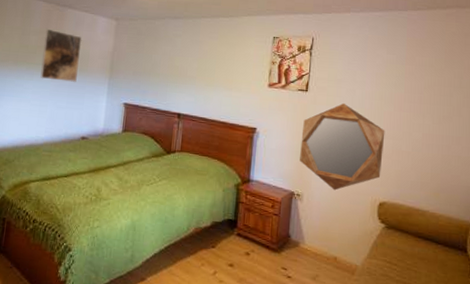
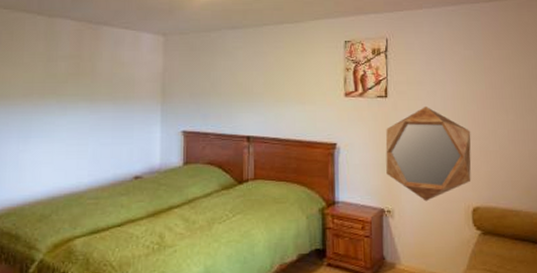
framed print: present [40,28,82,82] -> none [75,52,124,113]

